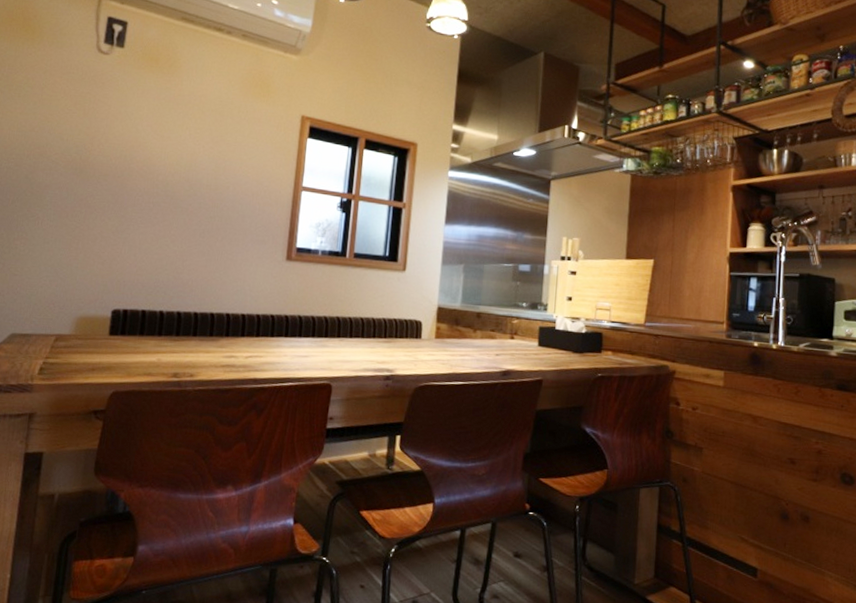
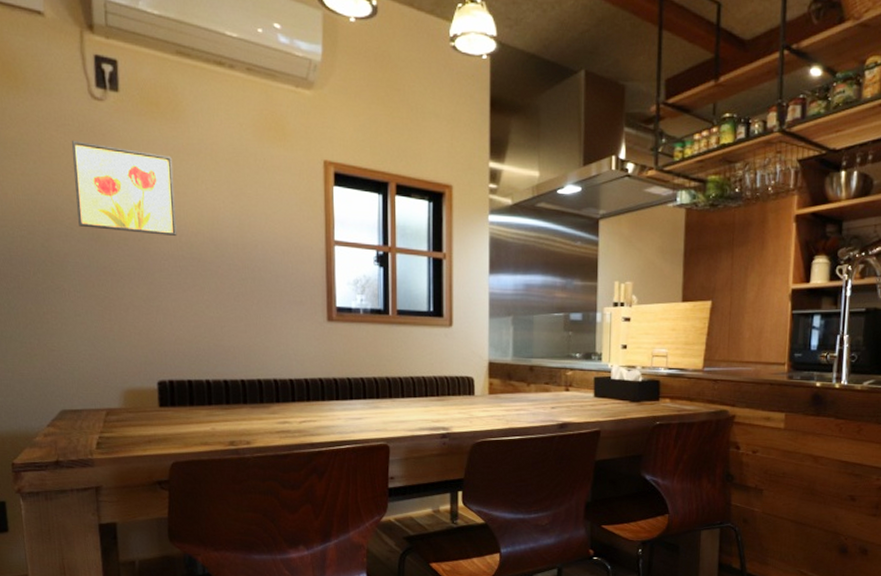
wall art: none [64,86,163,174] -> present [72,140,177,236]

